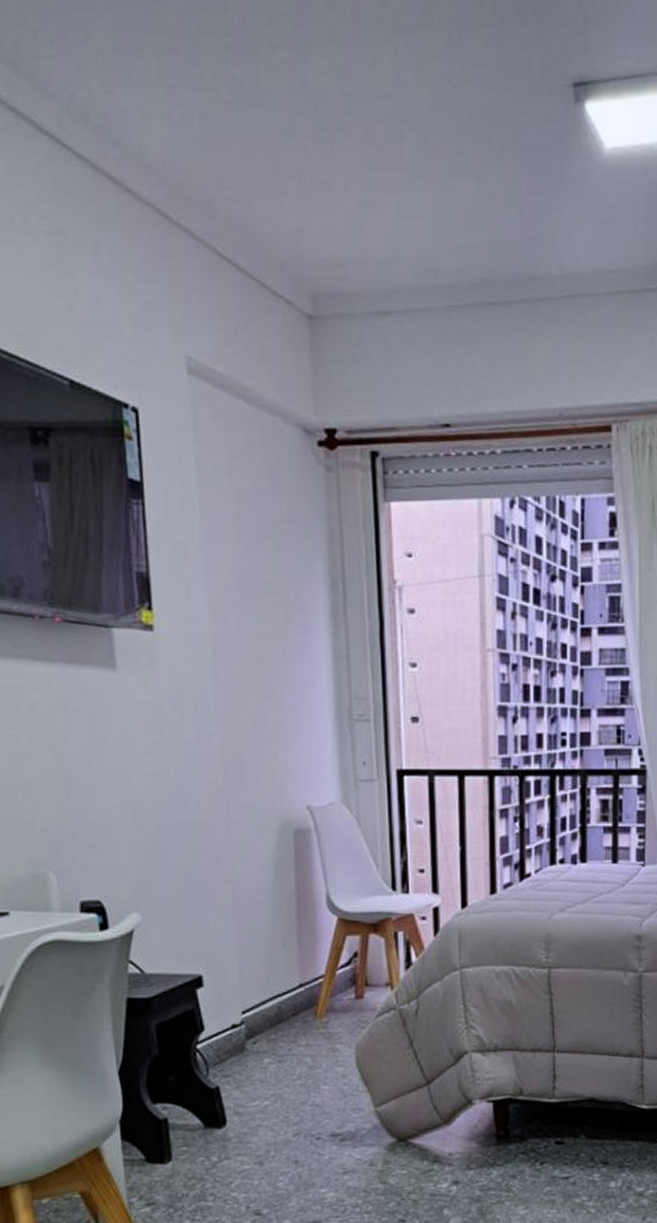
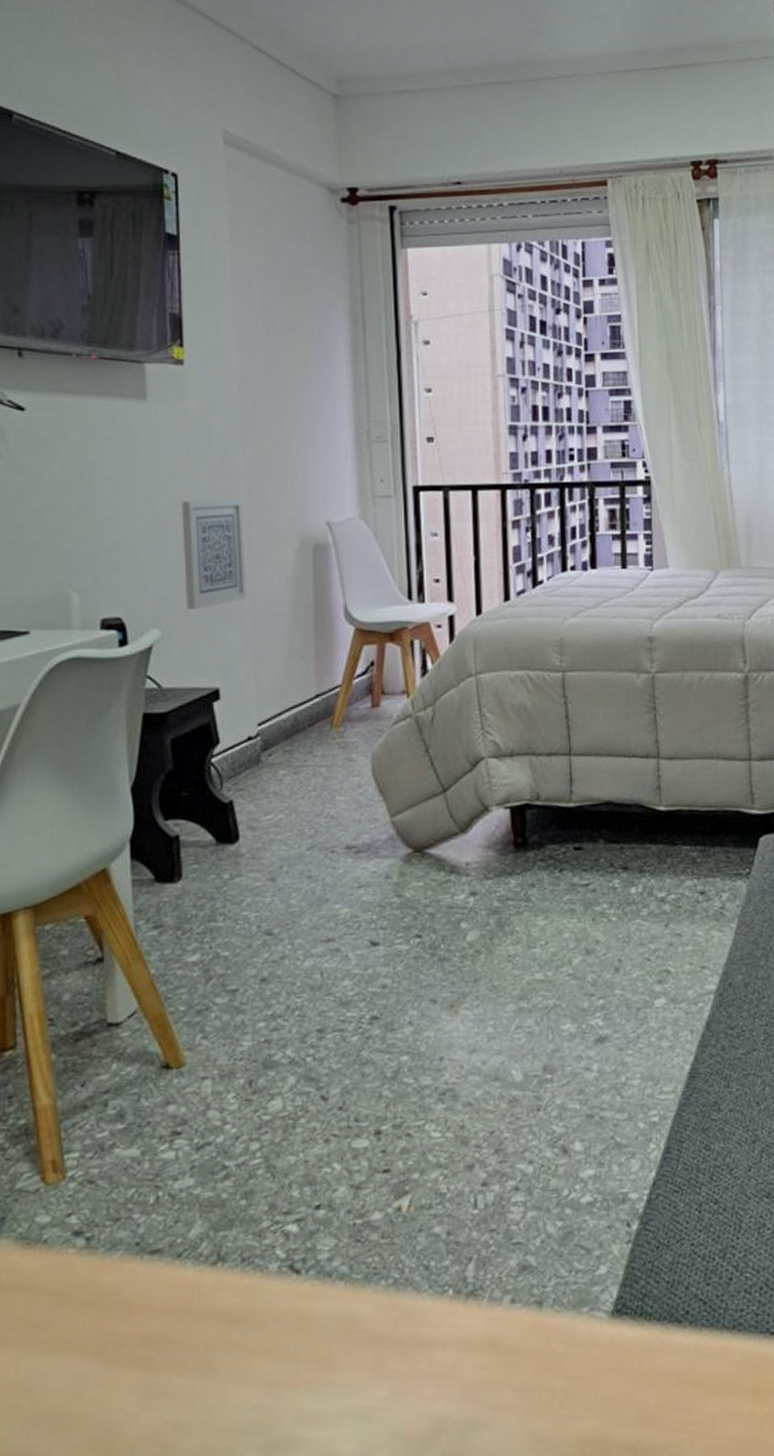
wall art: none [157,780,227,895] -> present [181,499,247,610]

